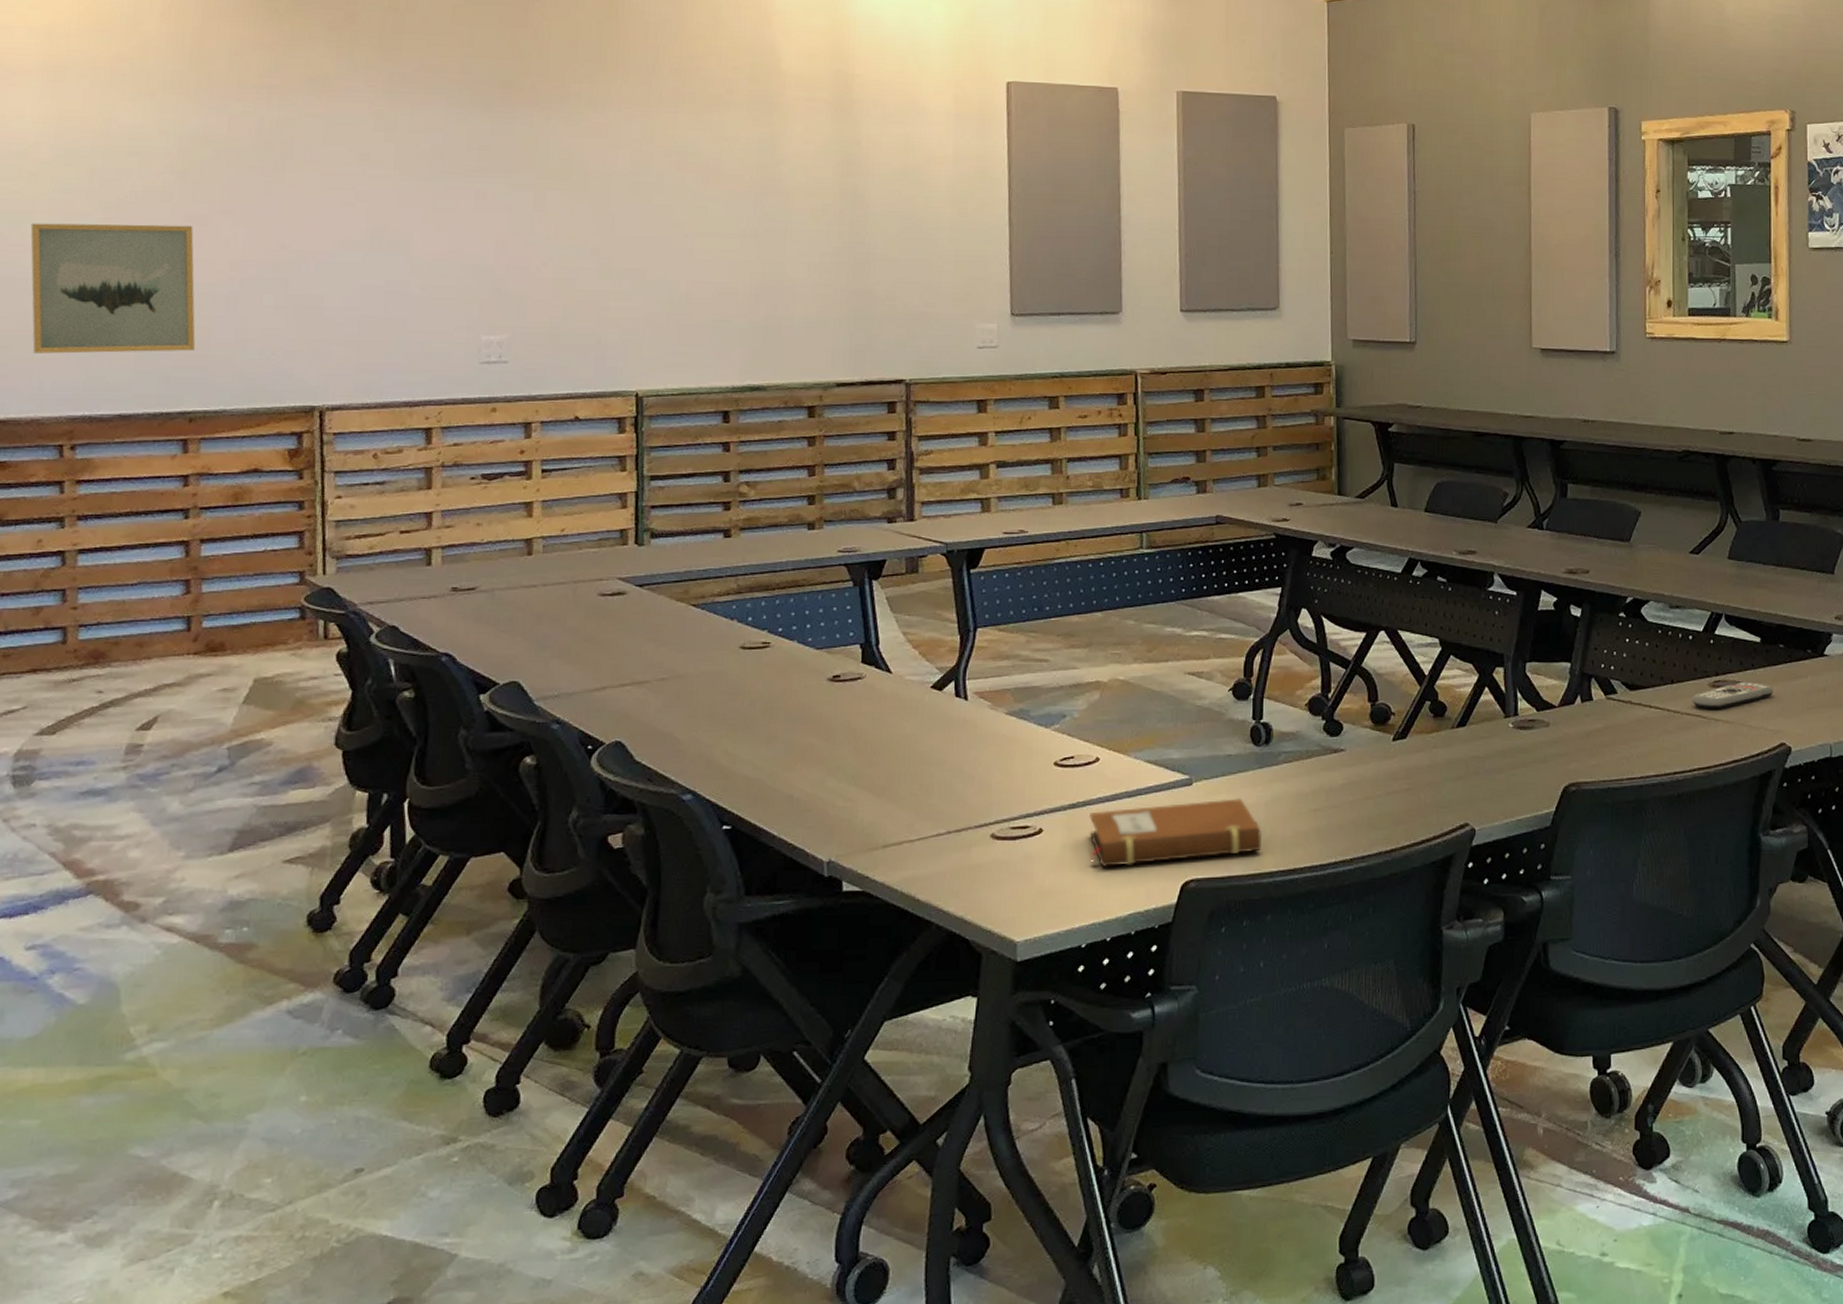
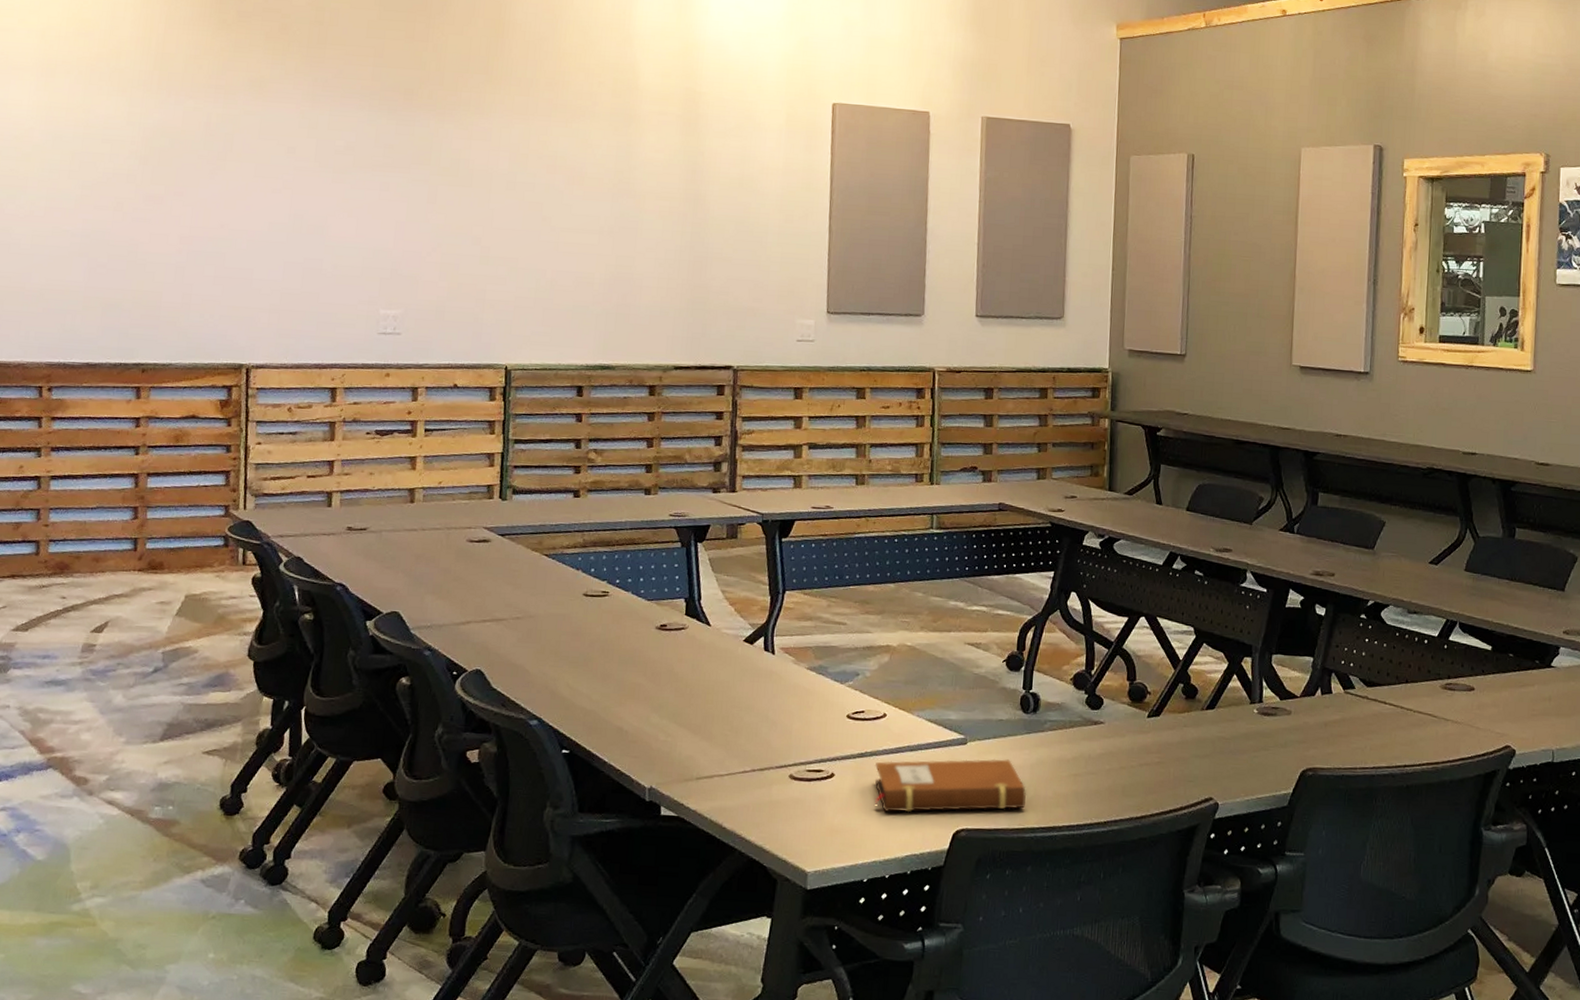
wall art: present [30,223,196,354] -> none [21,197,152,312]
remote control: present [1692,681,1774,709] -> none [1424,685,1502,710]

